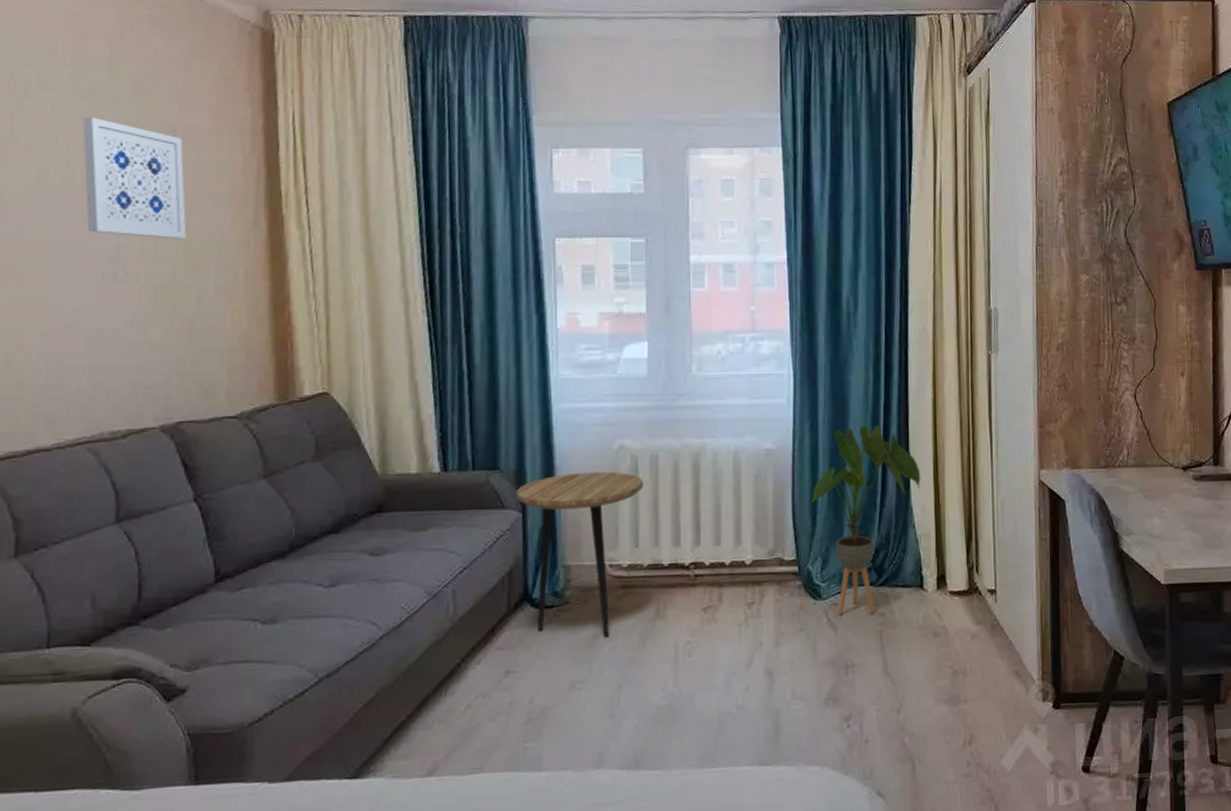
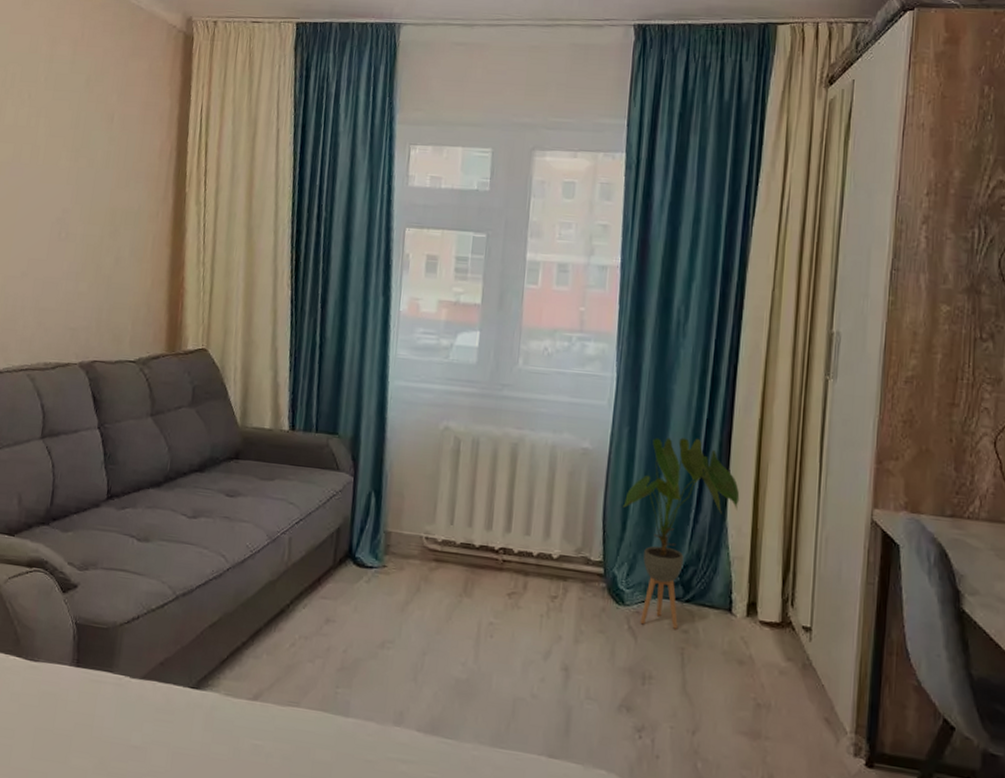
wall art: present [82,116,187,239] -> none [44,103,118,209]
side table: present [515,471,644,638] -> none [349,447,464,605]

